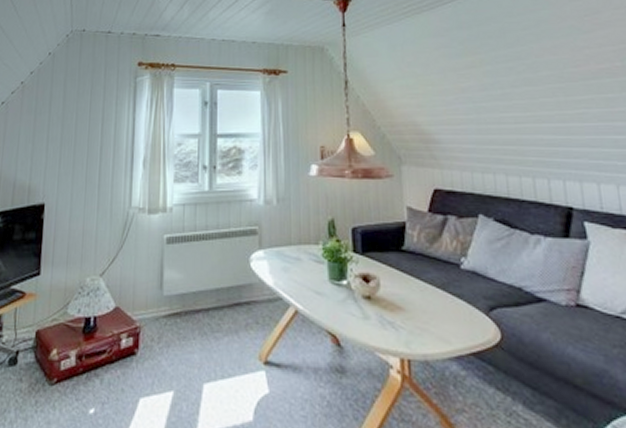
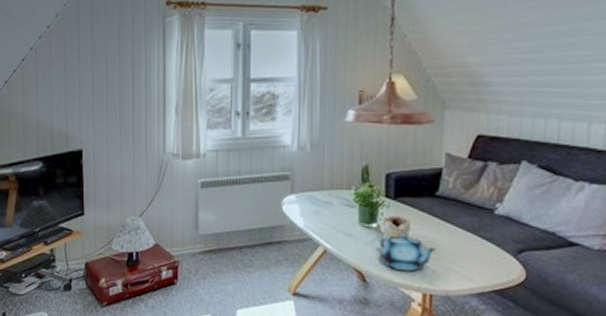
teapot: none [350,290,409,334] -> present [379,232,436,272]

